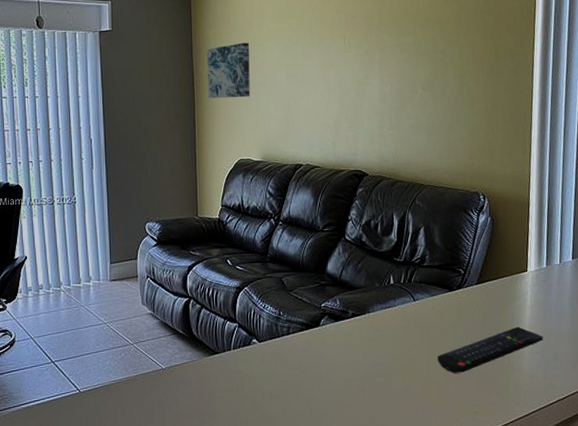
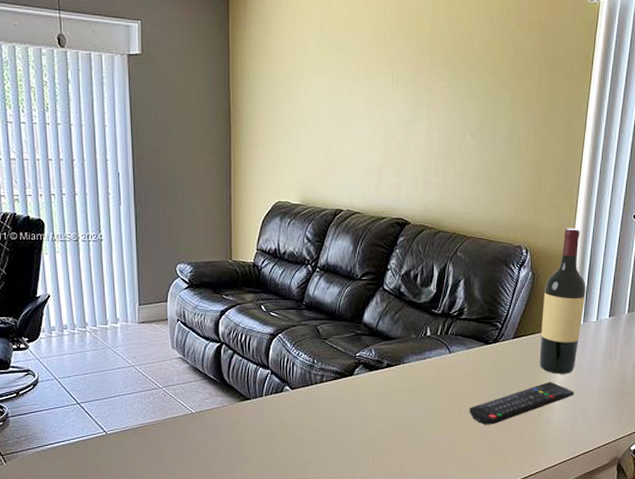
wall art: present [206,42,250,99] -> none [244,75,291,136]
wine bottle: none [504,172,547,319] -> present [539,228,586,374]

